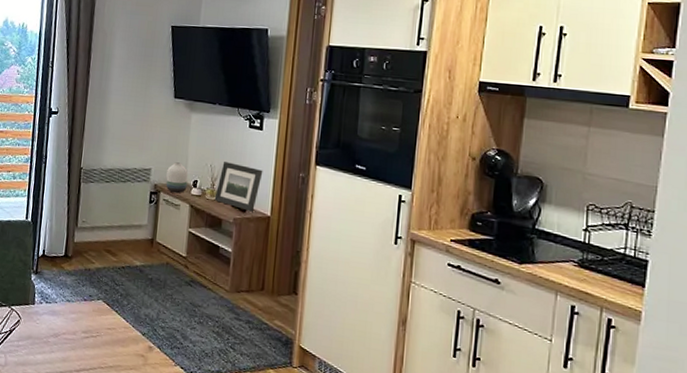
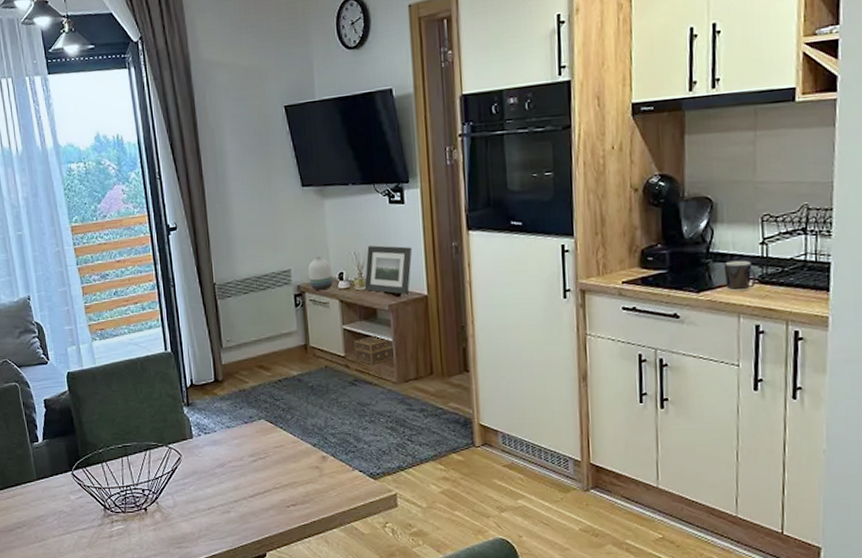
decorative box: none [195,243,231,270] -> present [355,335,395,364]
mug: none [547,240,578,272] -> present [723,260,758,292]

